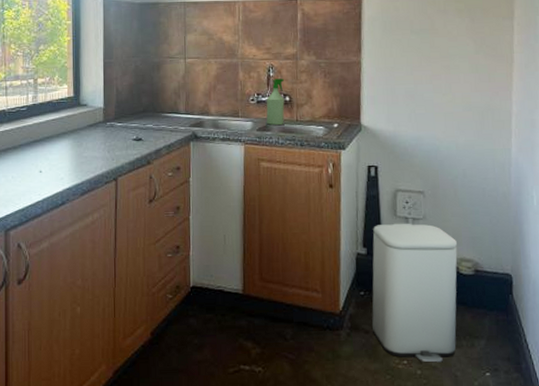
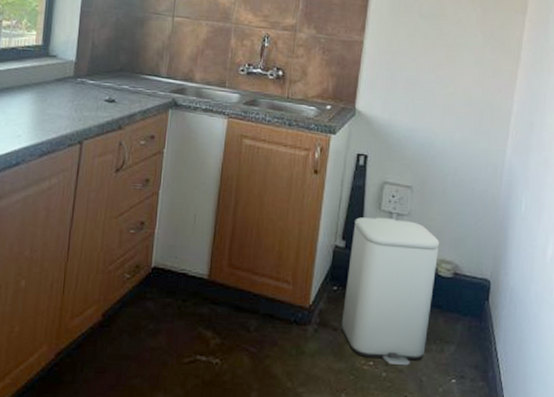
spray bottle: present [266,78,285,126] -> none [255,50,279,102]

